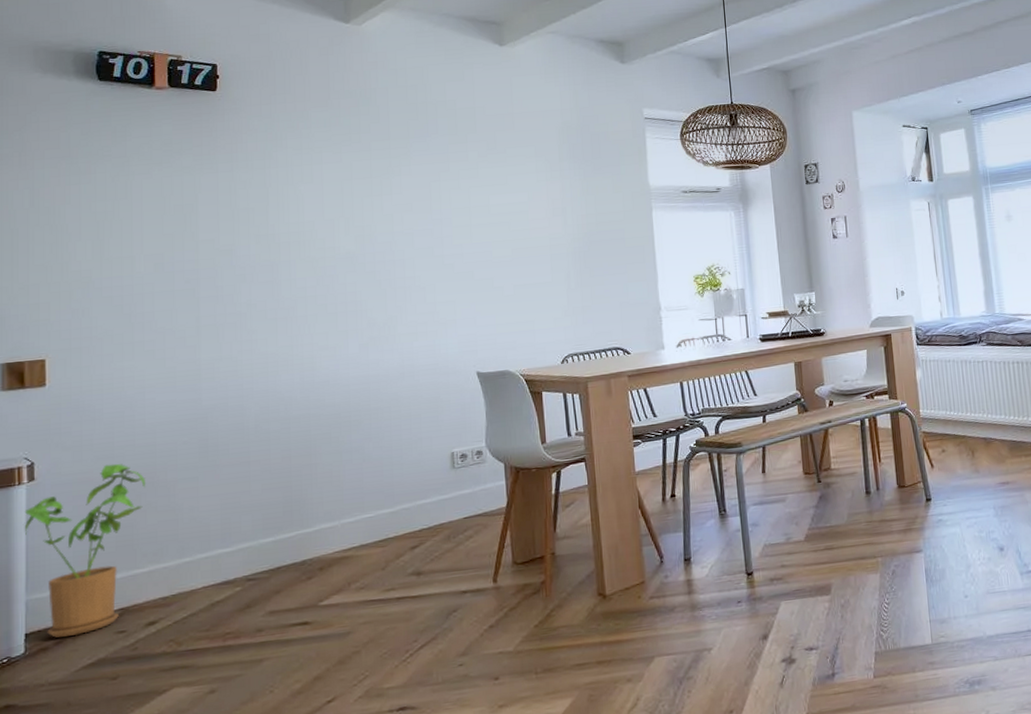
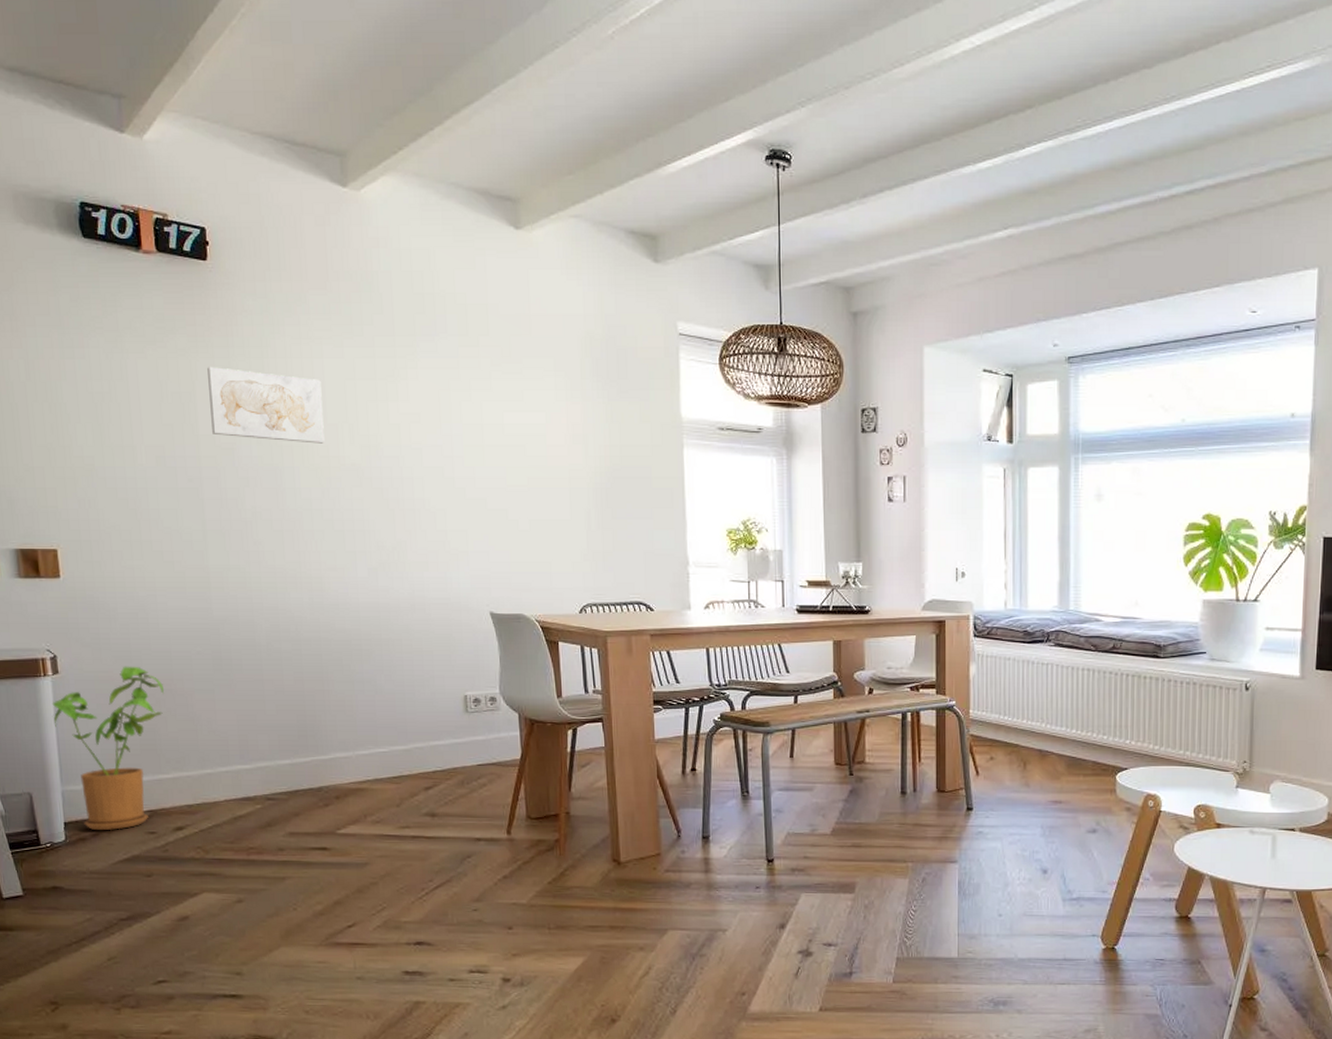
wall art: none [211,179,321,239] -> present [207,366,325,444]

